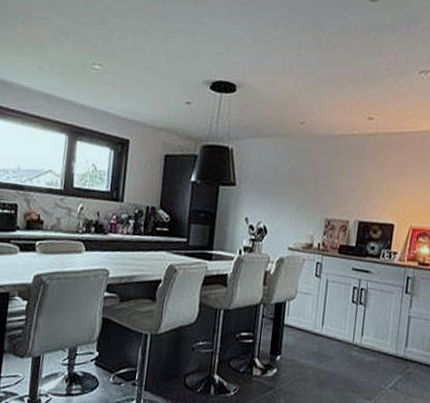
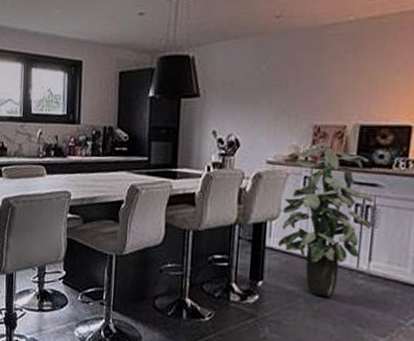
indoor plant: none [294,233,366,368] -> present [278,142,373,298]

